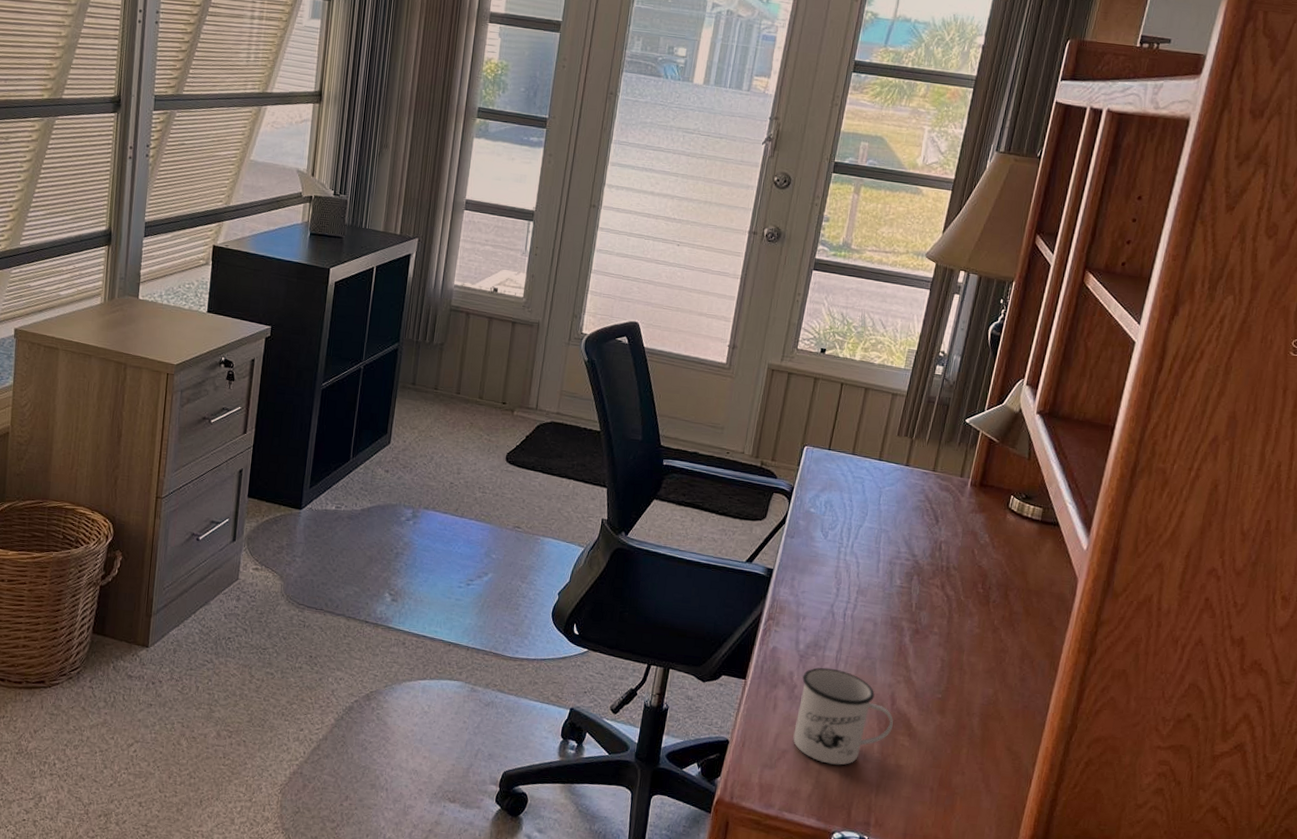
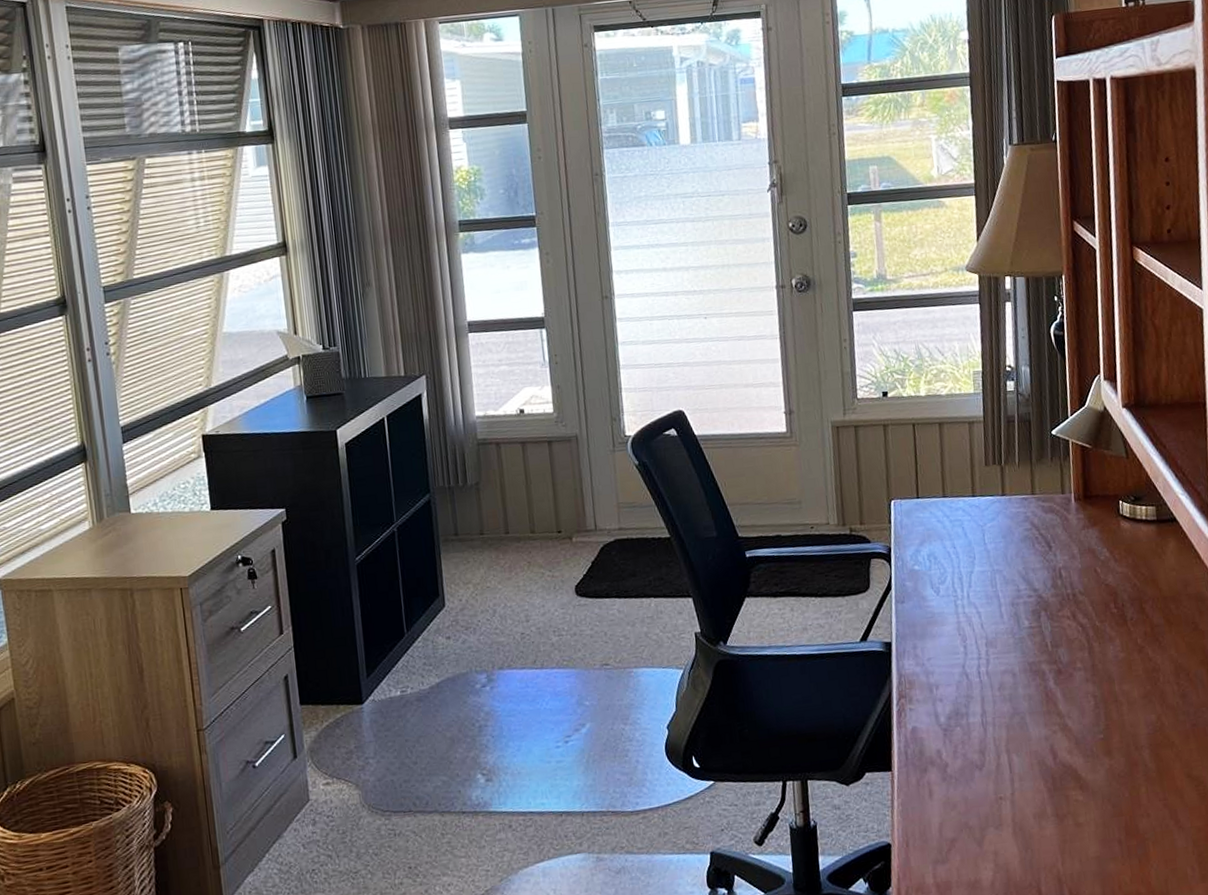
mug: present [793,667,894,765] -> none [951,734,1061,842]

